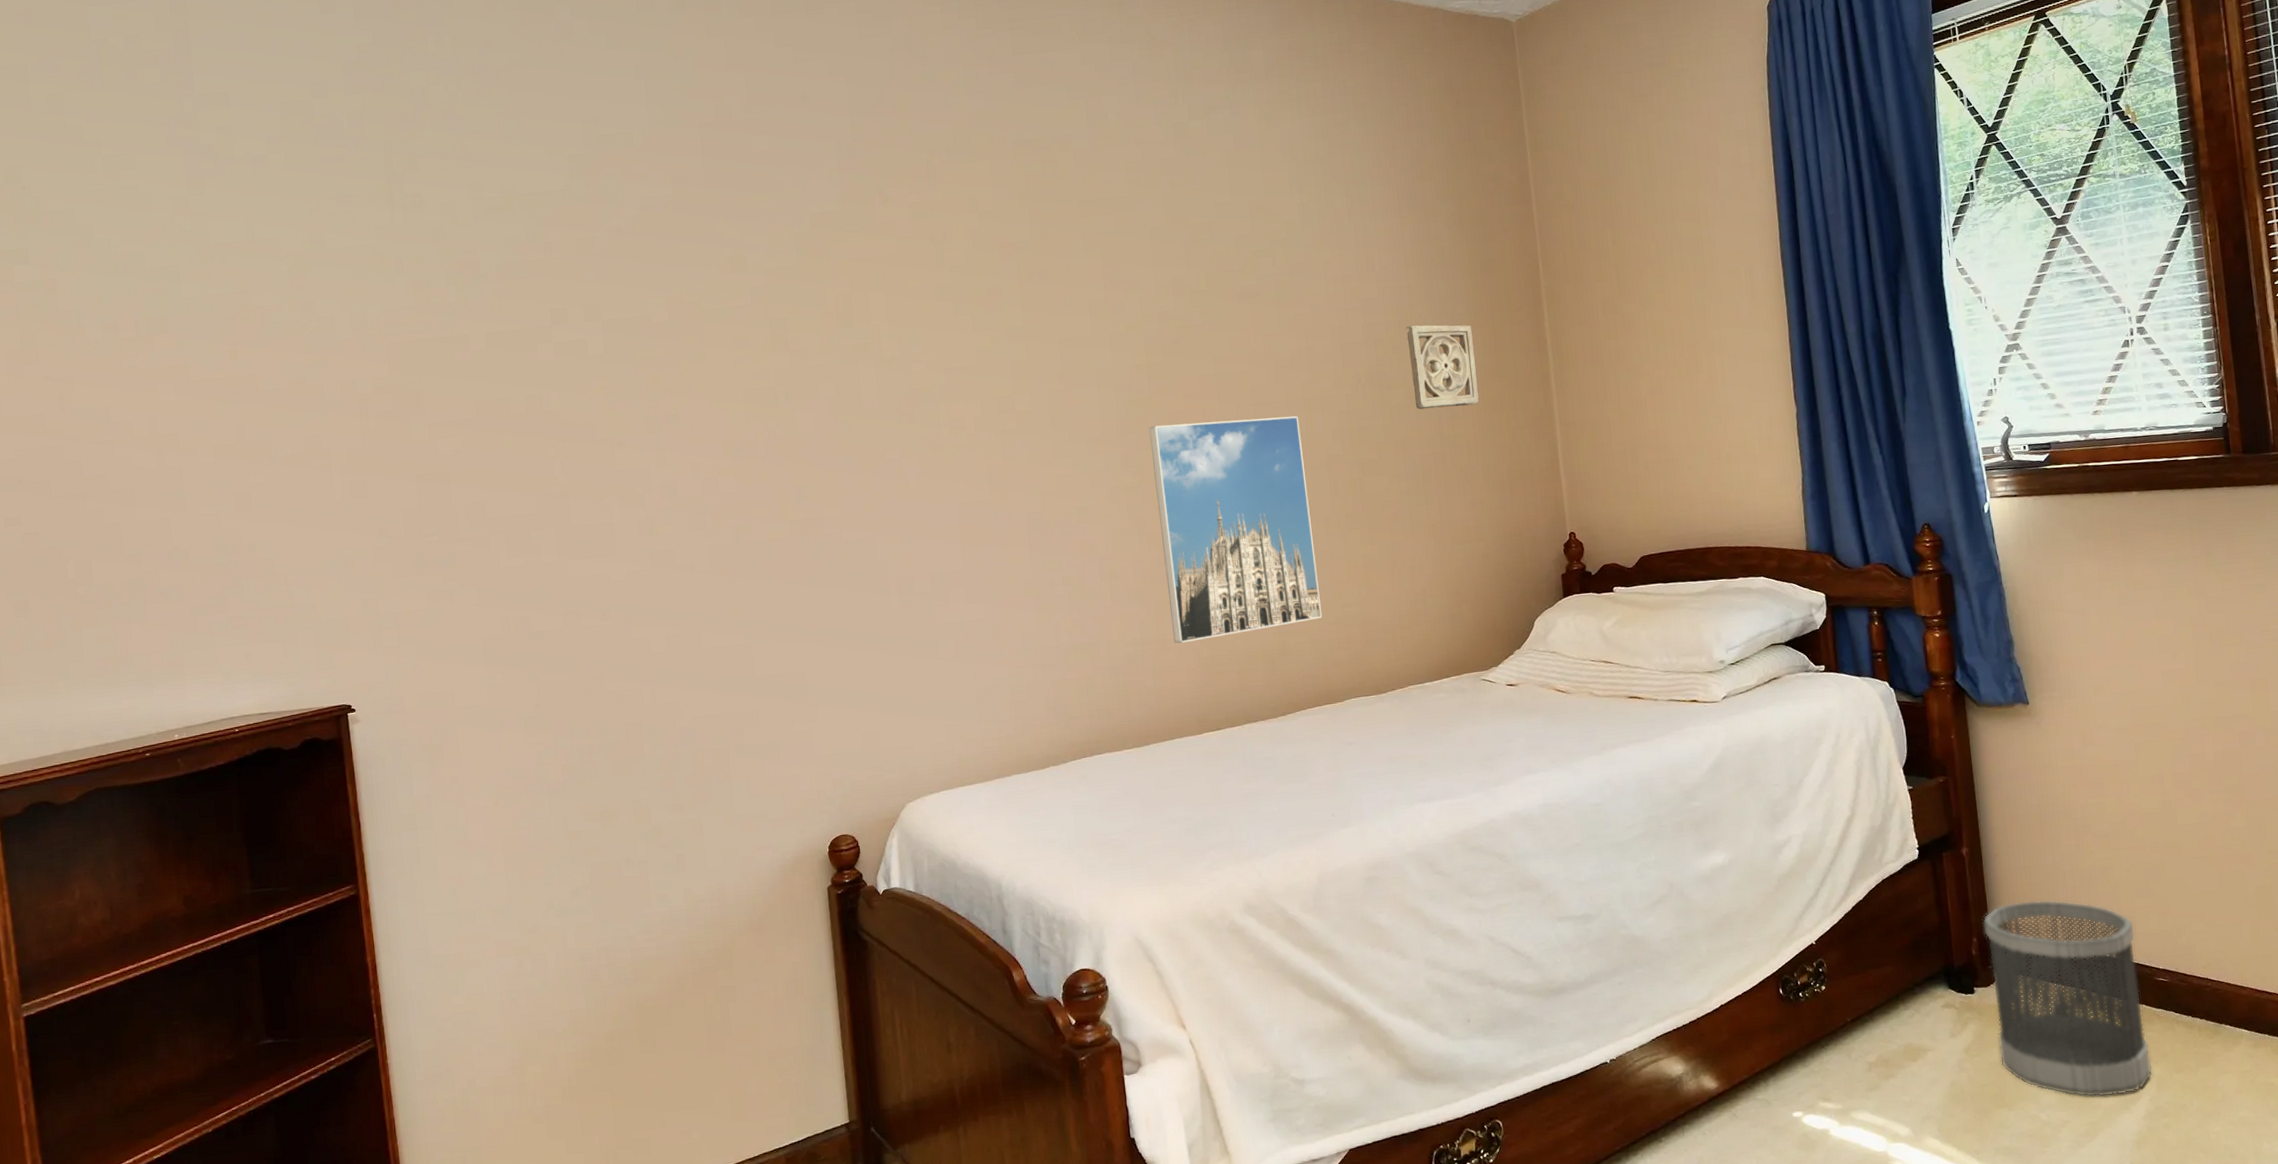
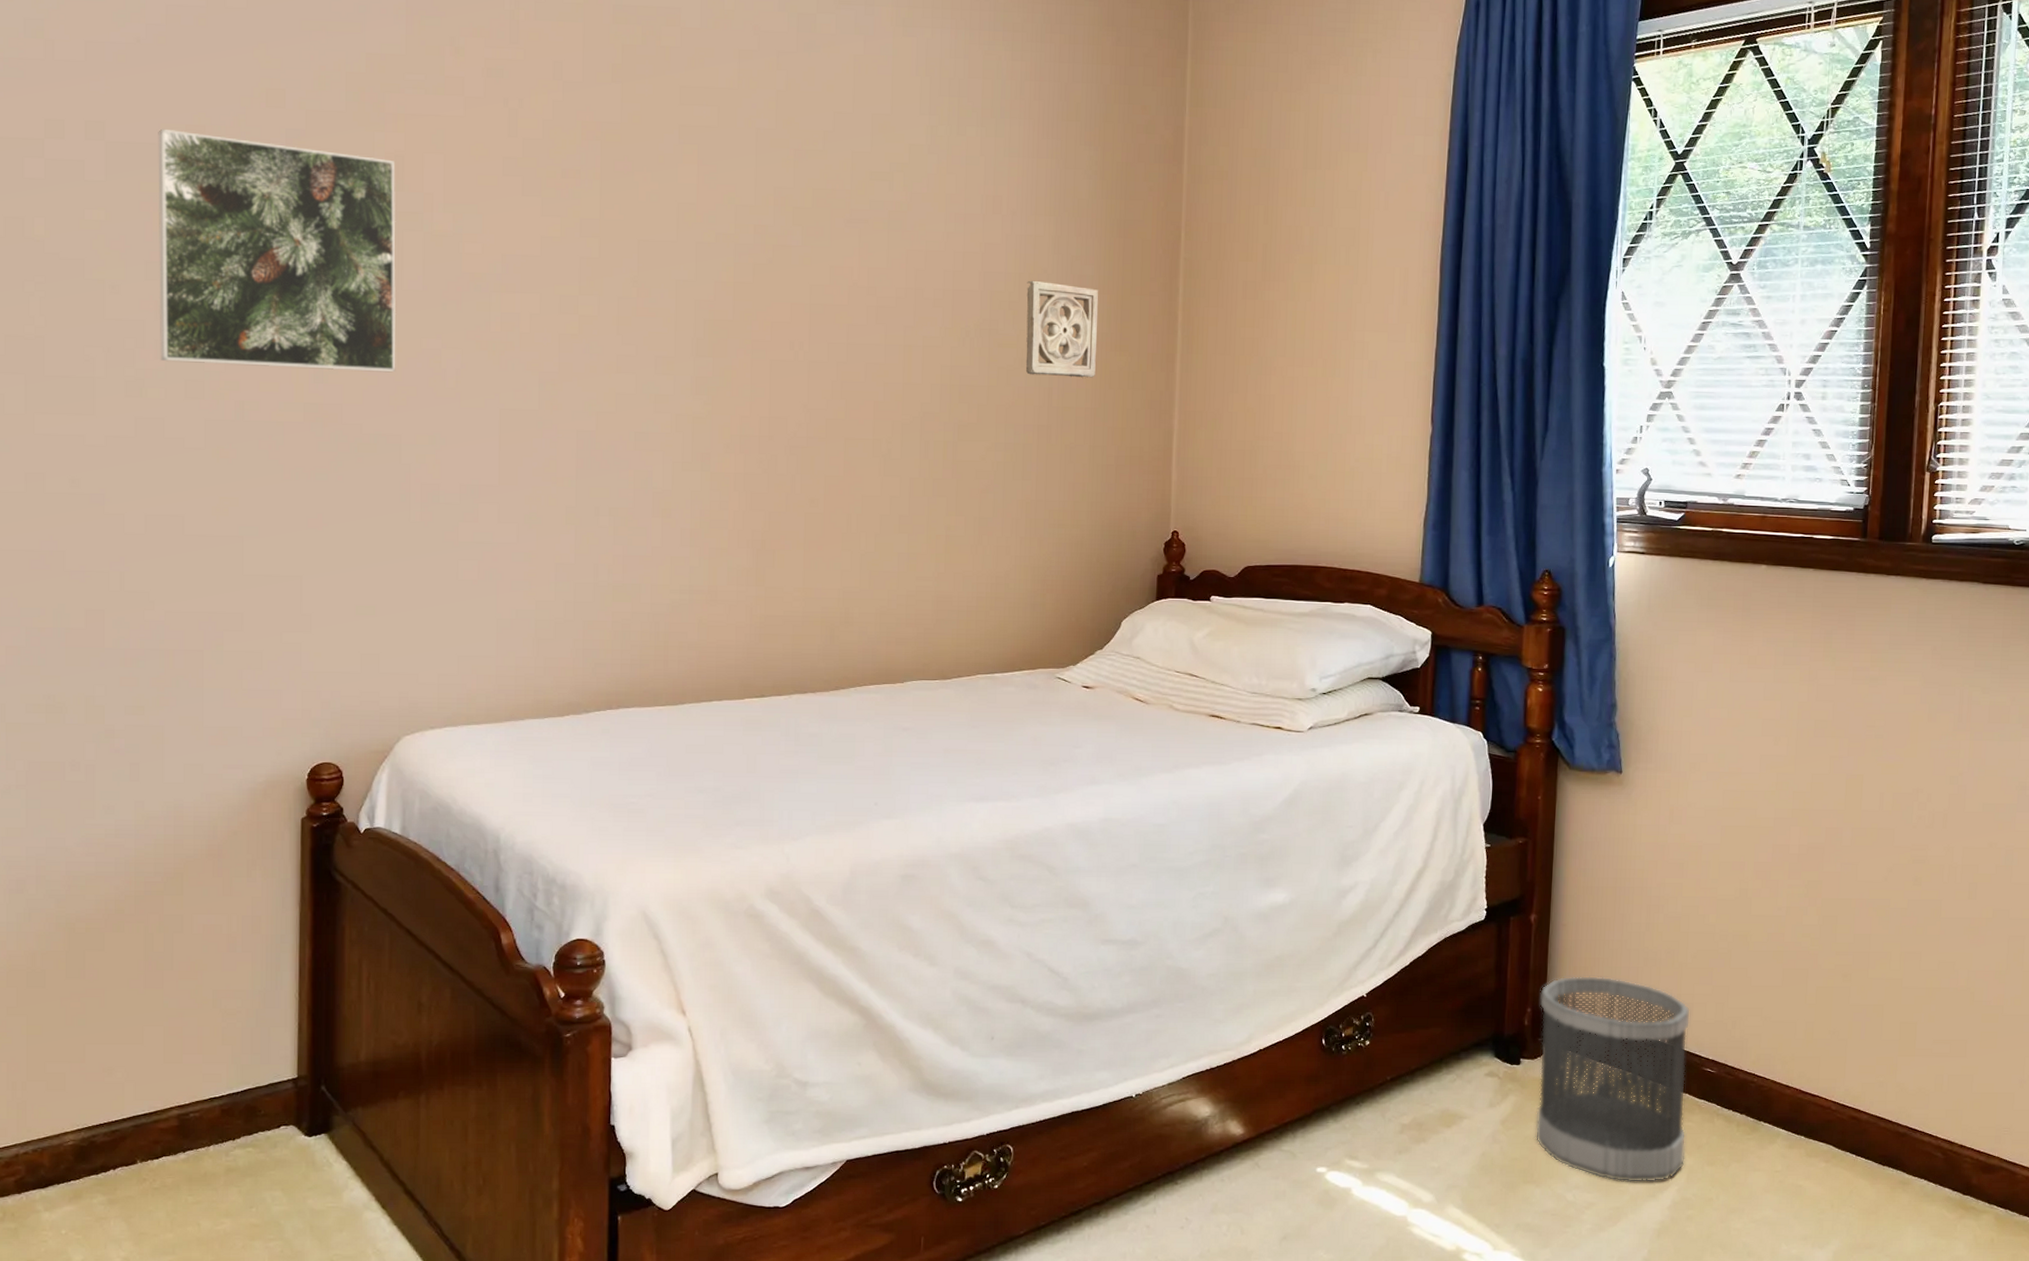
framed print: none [644,301,865,501] -> present [158,128,397,373]
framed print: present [1149,416,1323,644] -> none [725,352,896,598]

